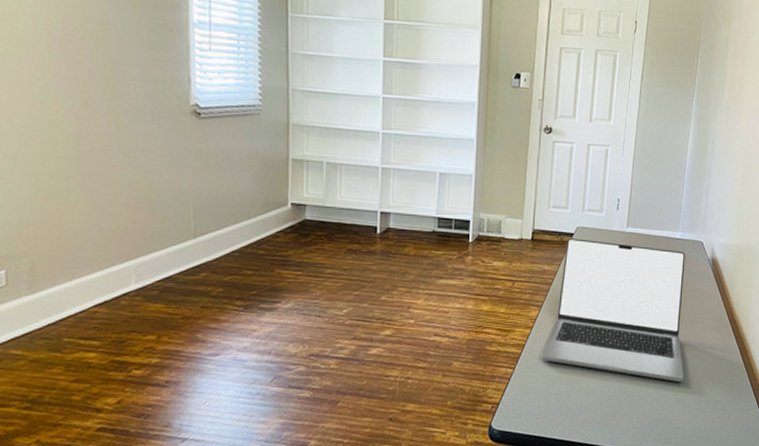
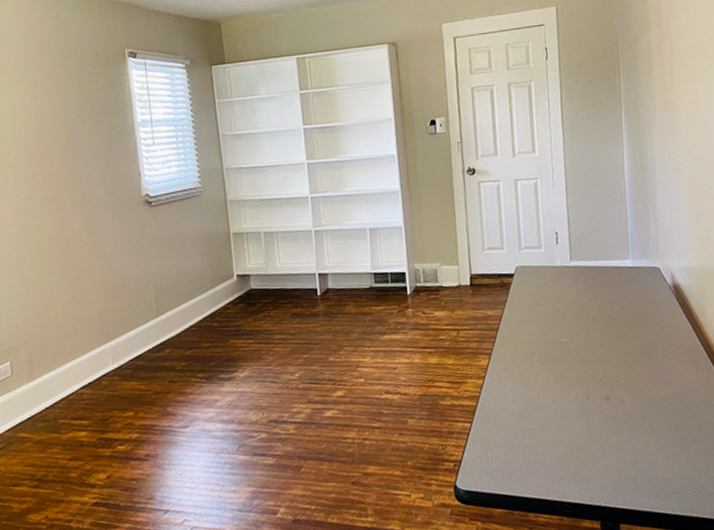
laptop: present [541,238,685,383] -> none [498,278,664,427]

